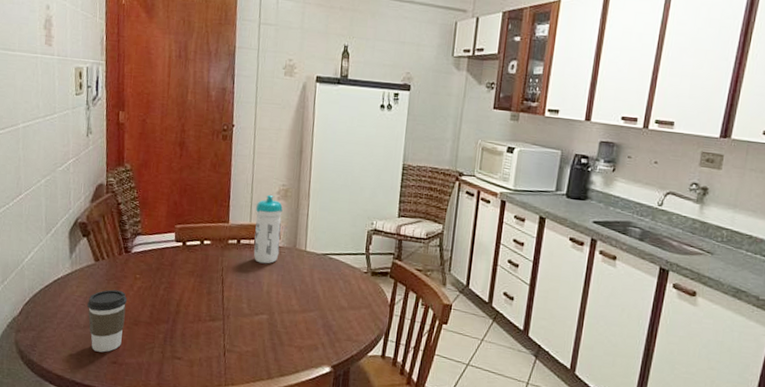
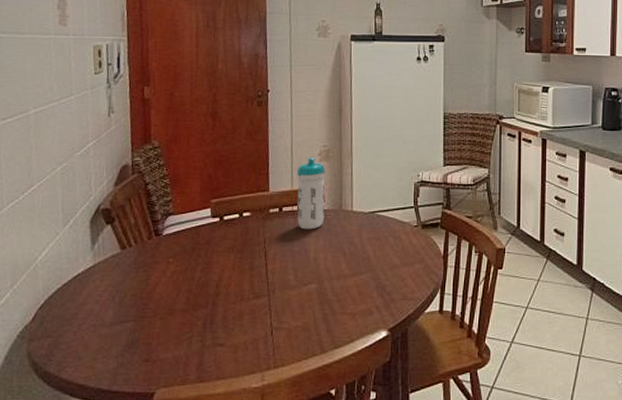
coffee cup: present [87,289,128,353] -> none [113,278,160,351]

